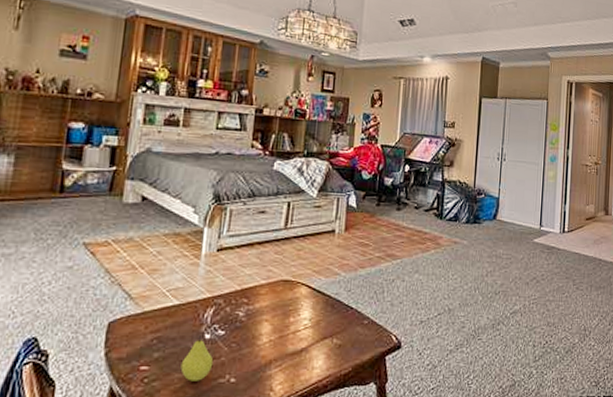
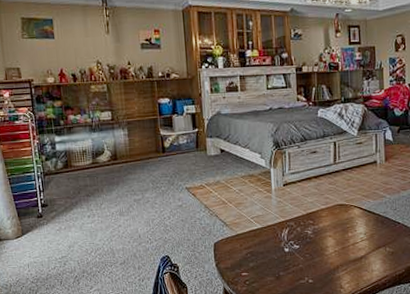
fruit: present [180,336,214,381] -> none [270,250,294,283]

